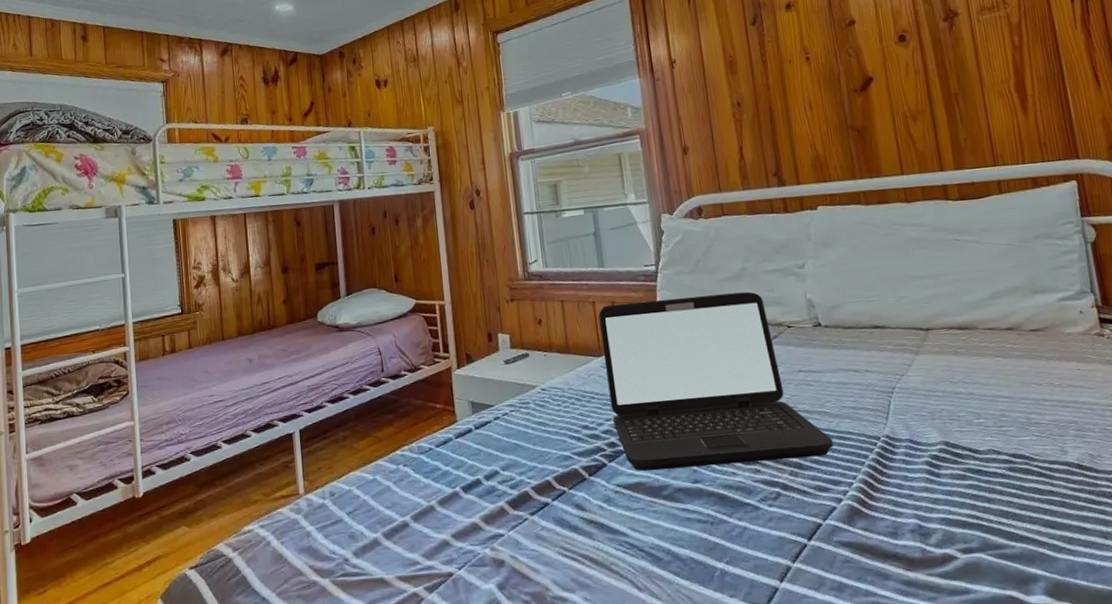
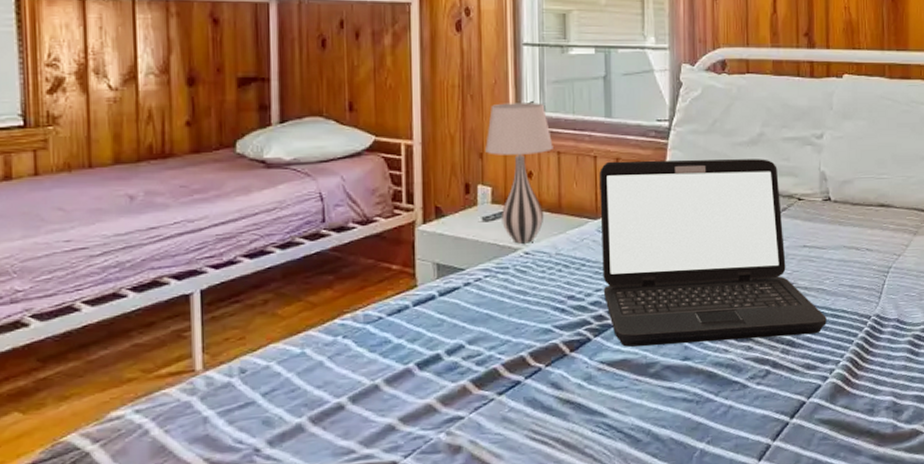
table lamp: none [501,260,557,382] -> present [485,103,553,244]

